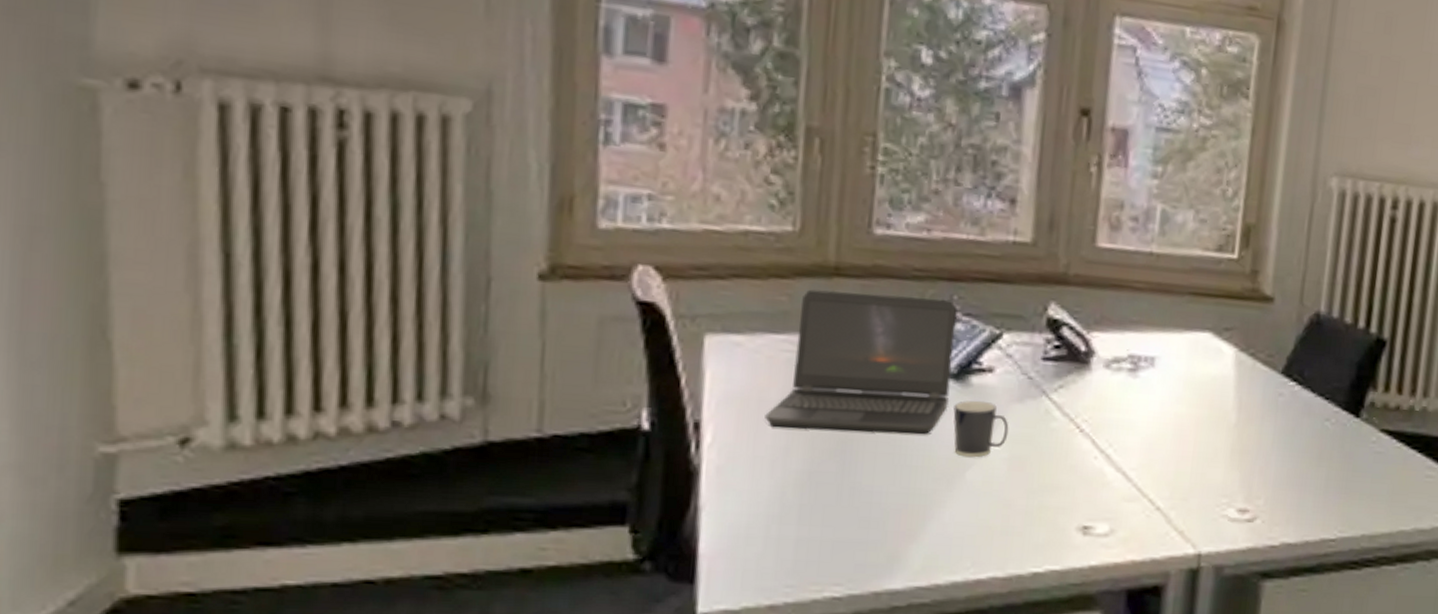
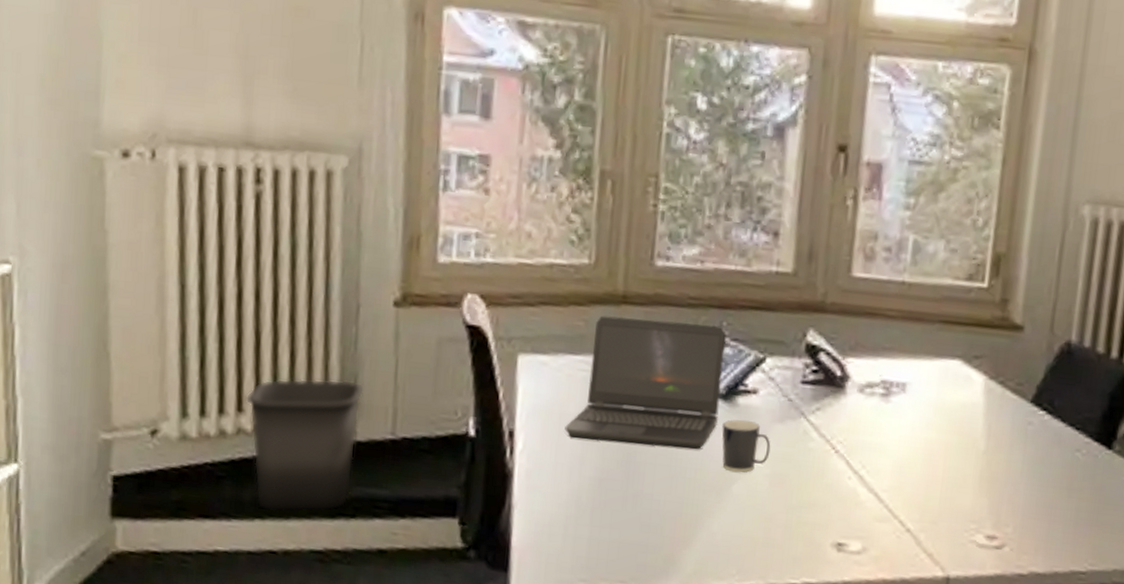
waste bin: none [325,368,499,534] -> present [245,378,365,513]

